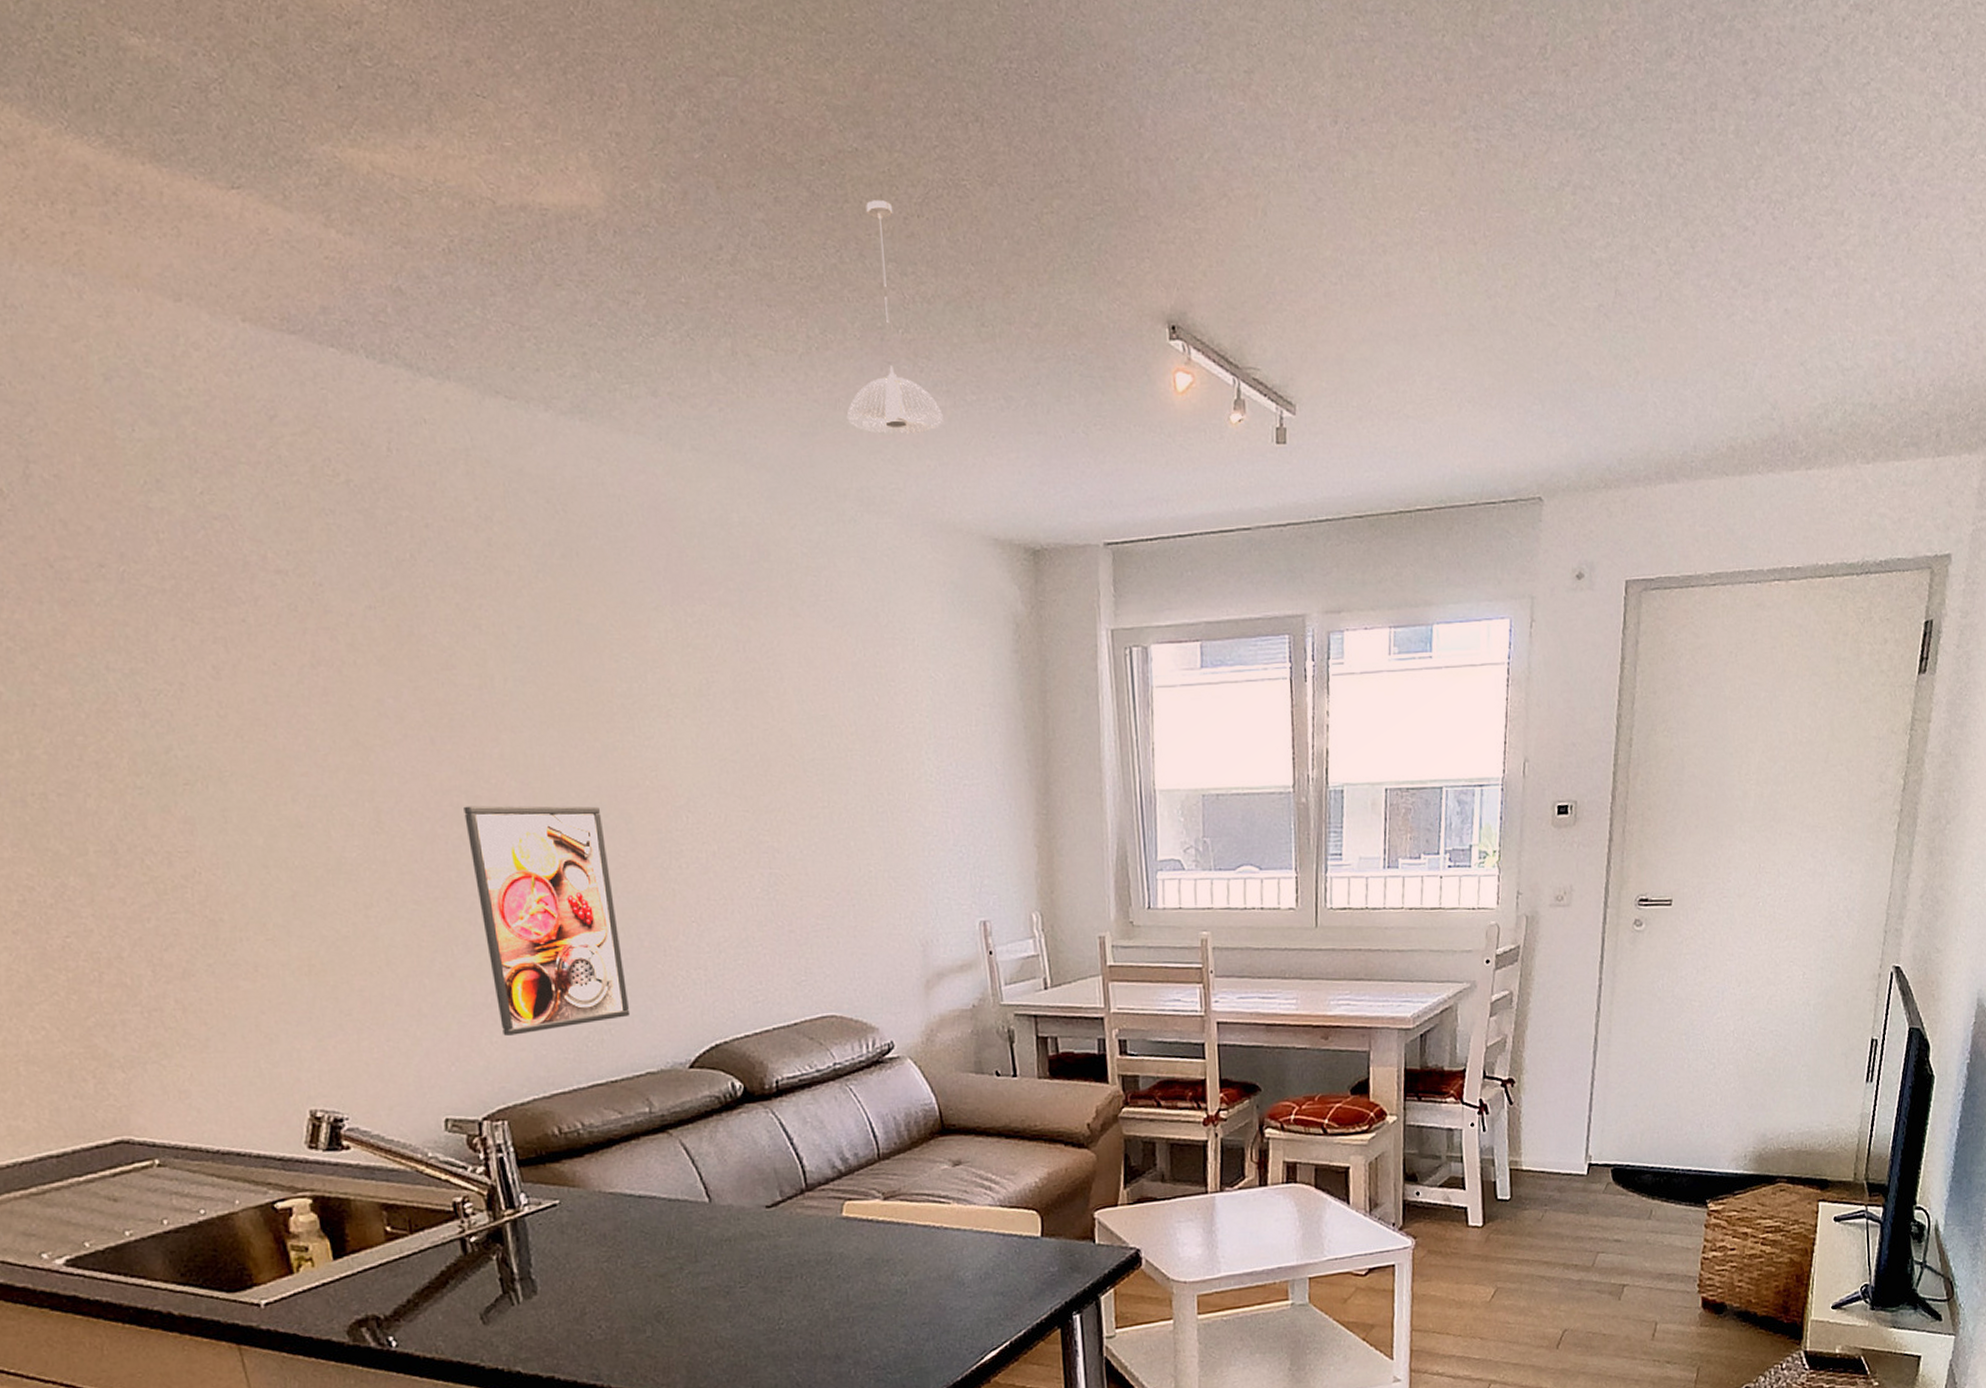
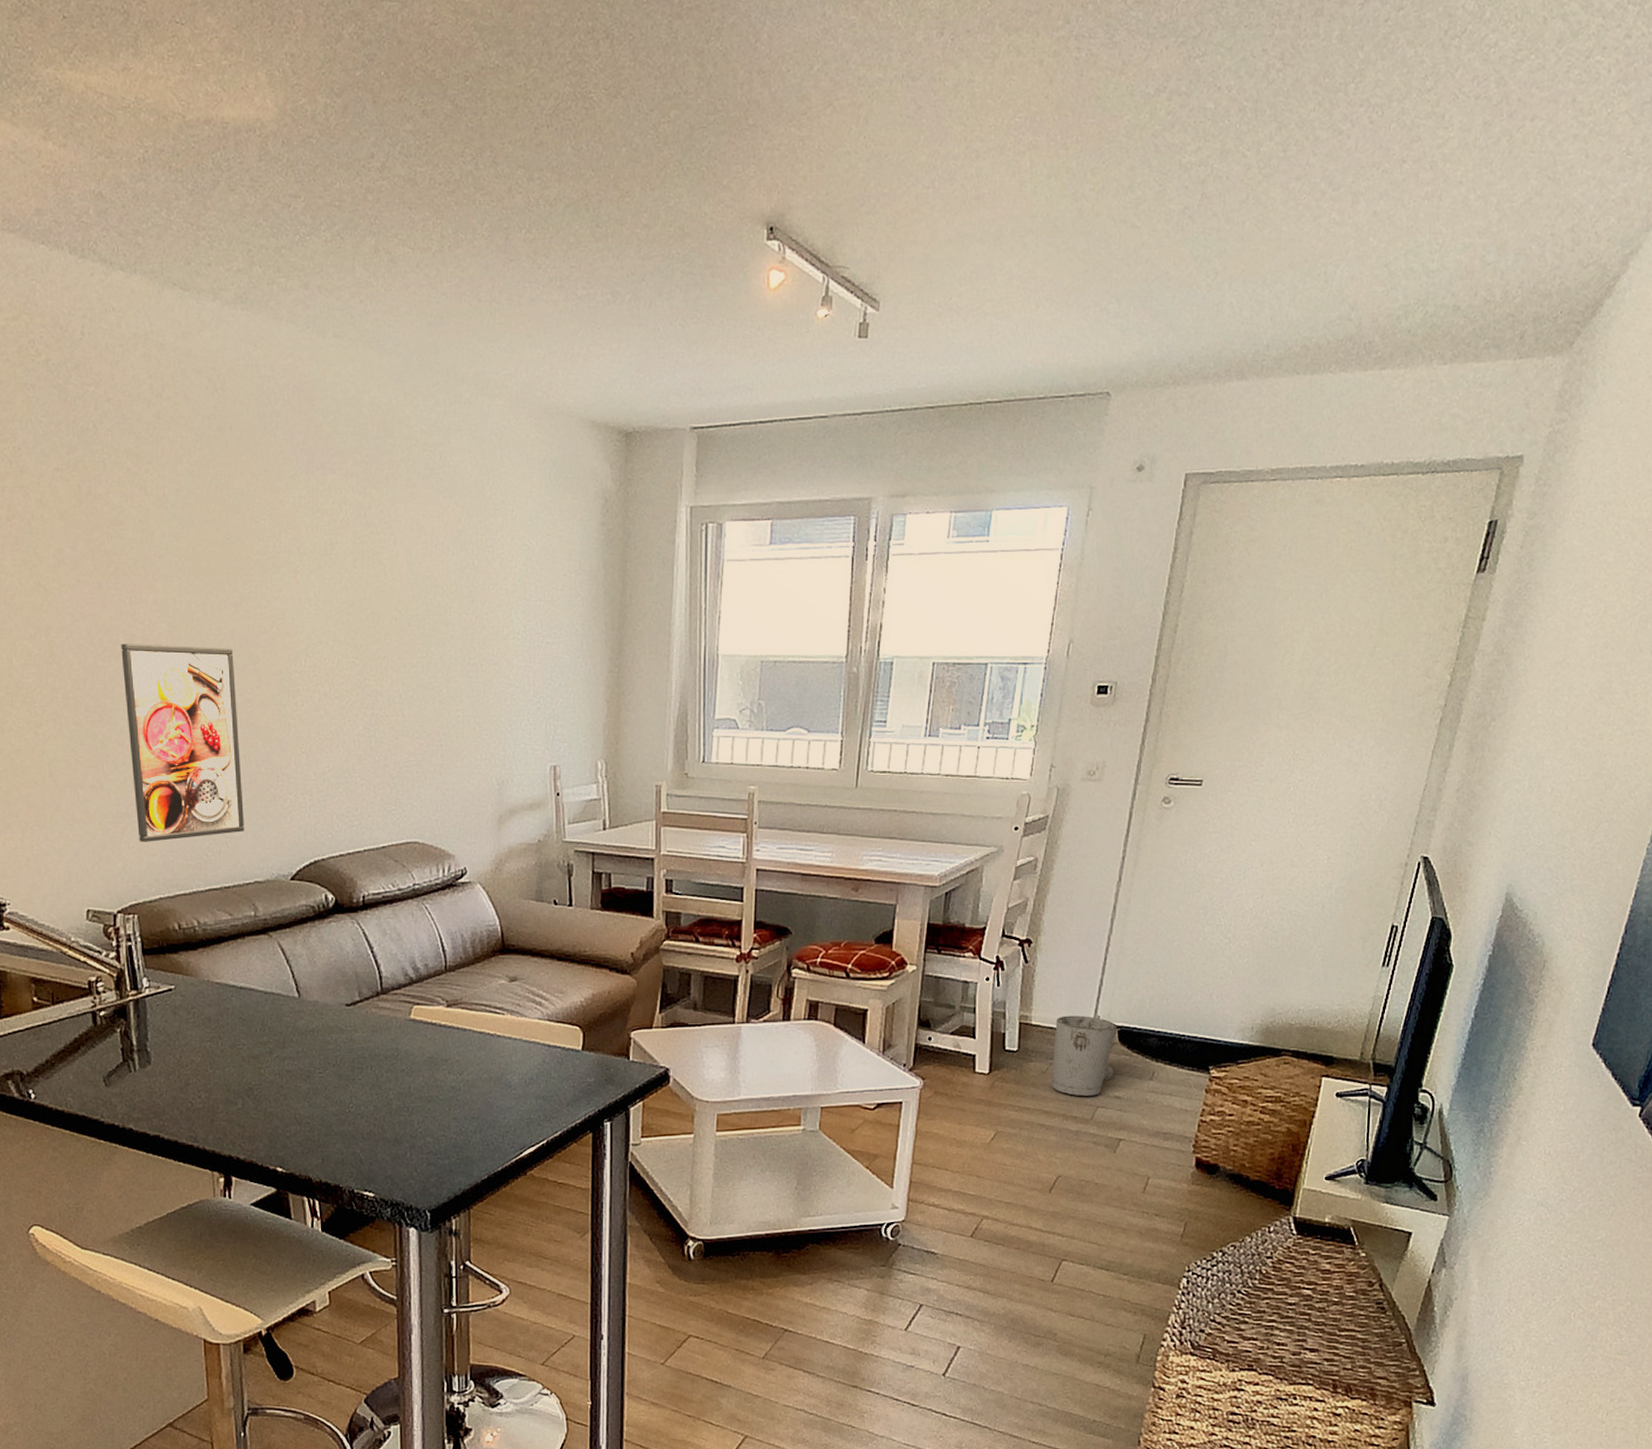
pendant light: present [847,200,943,434] -> none [470,112,555,325]
trash can: none [1547,1156,1612,1243] -> present [1051,1016,1118,1096]

